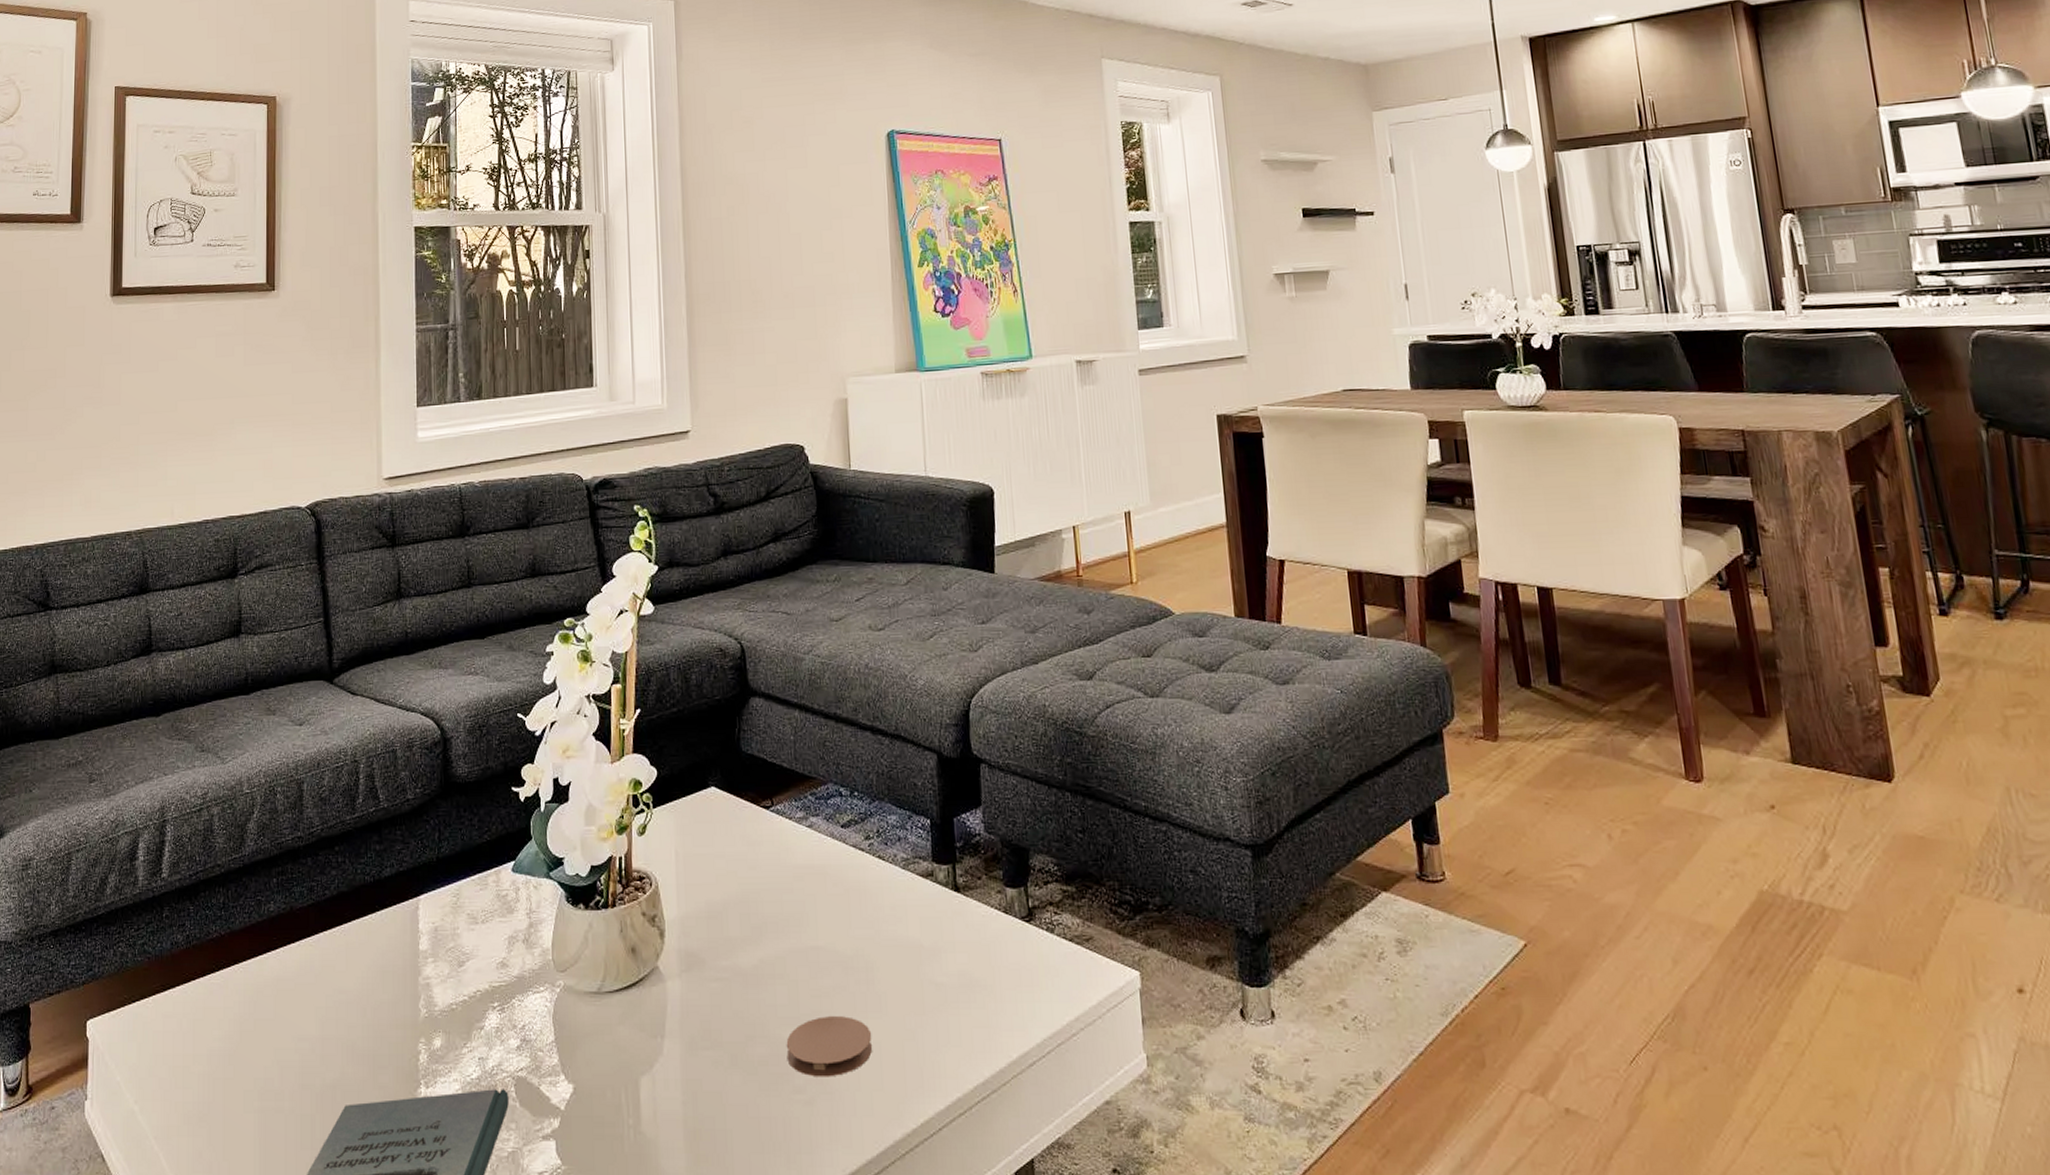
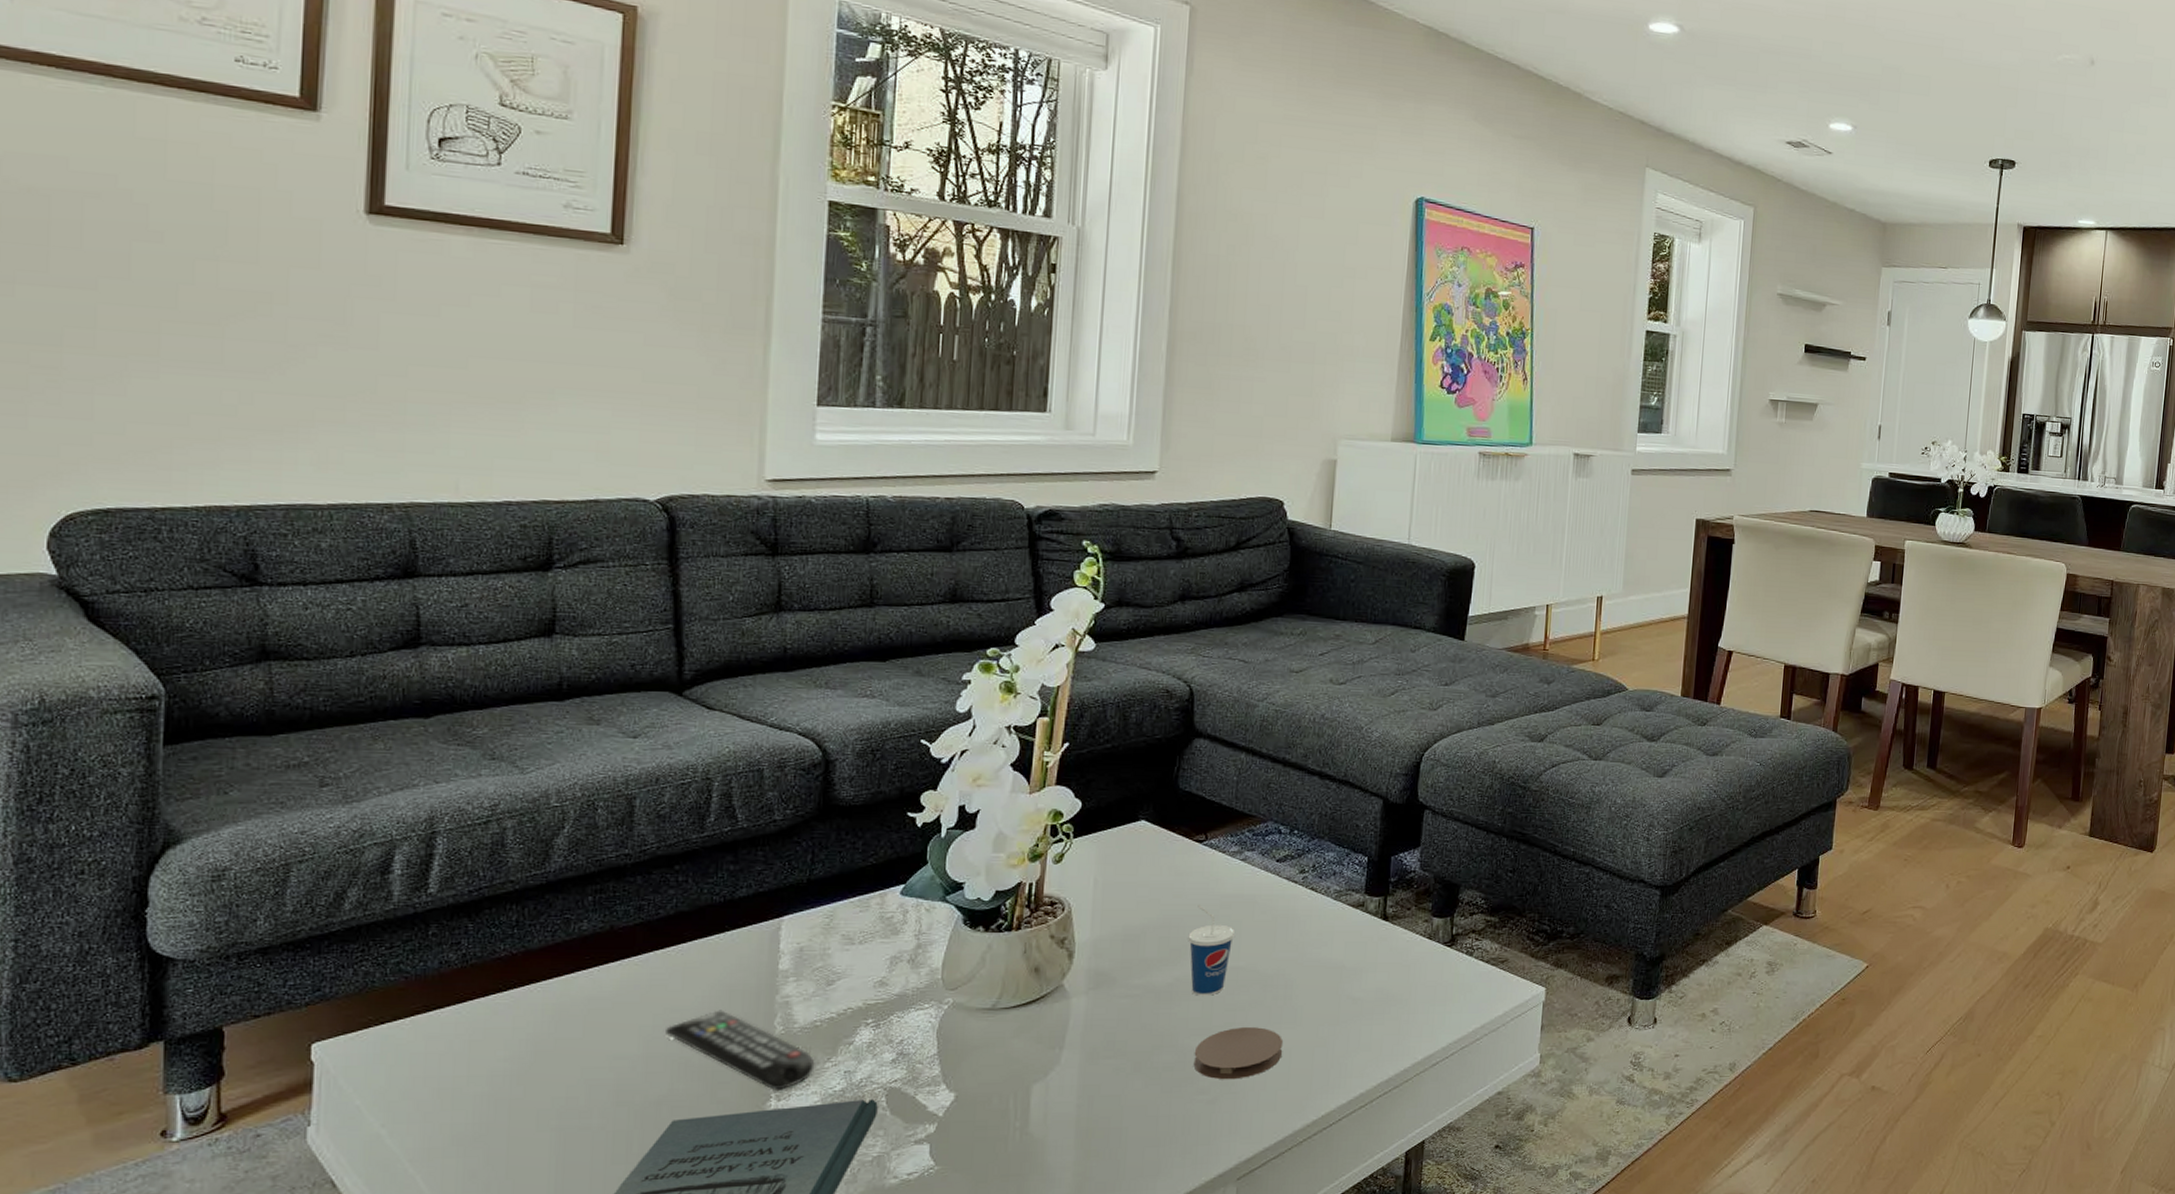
remote control: none [336,991,454,1077] -> present [666,1010,815,1090]
cup: none [767,878,811,980] -> present [1188,905,1236,996]

